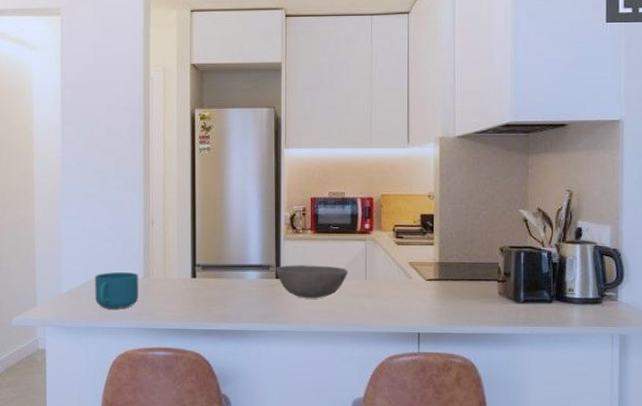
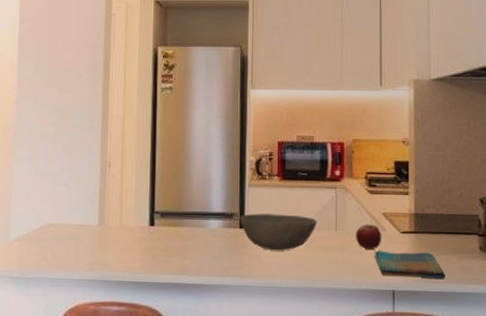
cup: present [95,272,139,309] -> none [45,218,93,259]
fruit: none [384,273,409,296] -> present [356,224,382,249]
dish towel: none [401,297,467,321] -> present [374,251,445,278]

